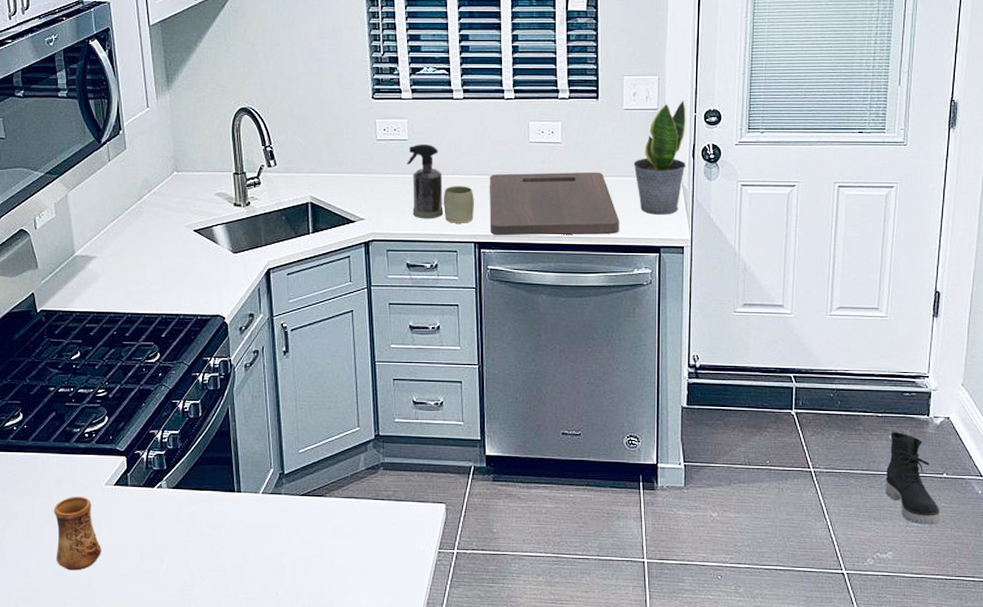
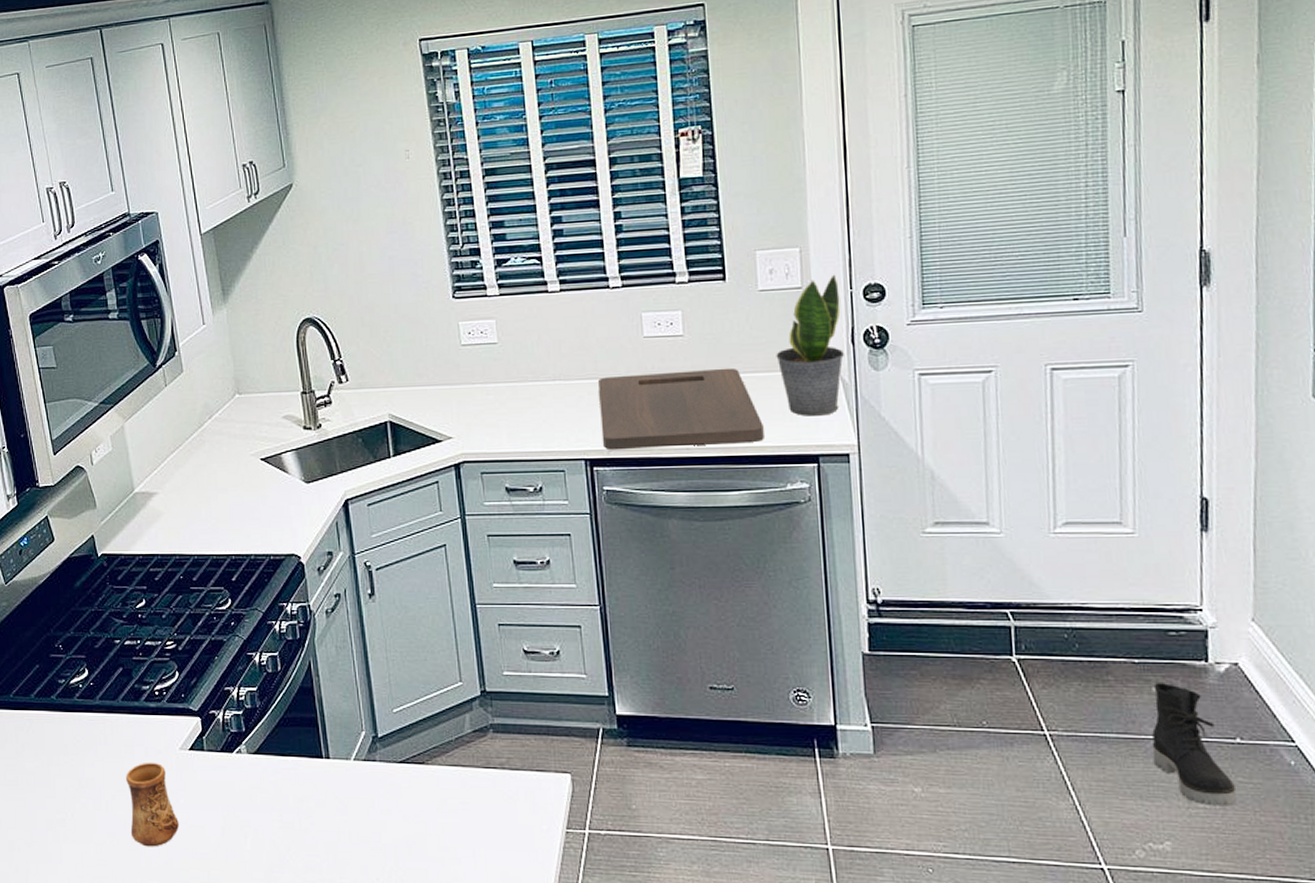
spray bottle: present [407,144,444,219] -> none [498,347,546,435]
mug: present [444,186,474,223] -> none [544,393,582,438]

